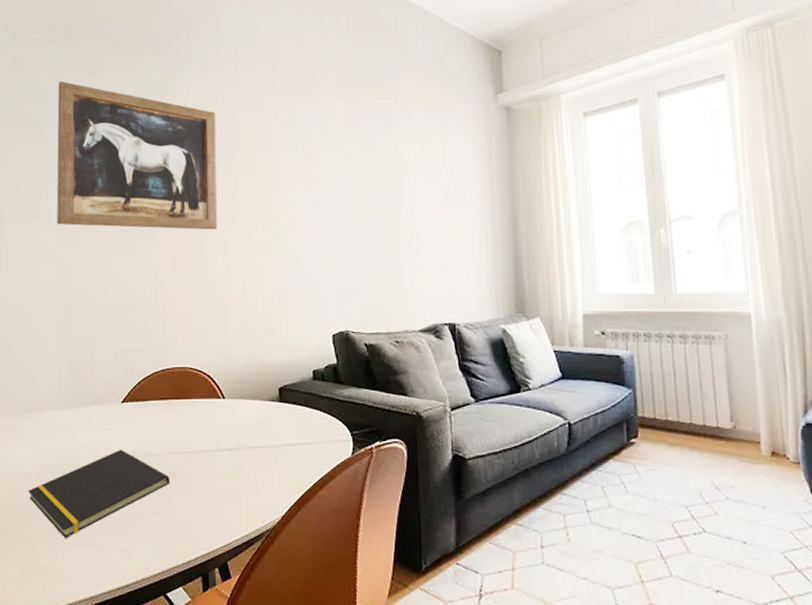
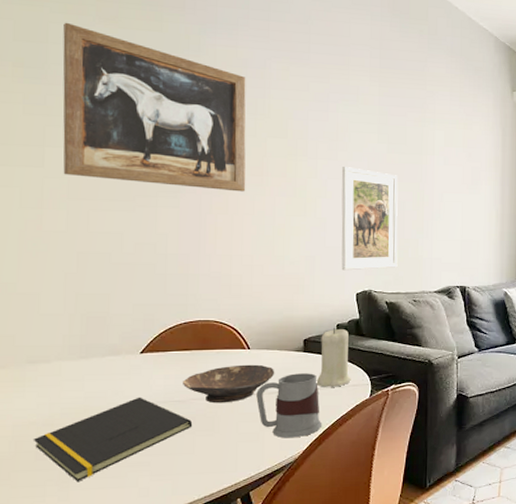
bowl: none [161,415,251,459] -> present [183,364,275,404]
mug: none [232,426,301,501] -> present [256,373,323,438]
candle: none [293,375,331,443] -> present [316,328,351,387]
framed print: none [312,195,376,310] -> present [341,167,398,271]

